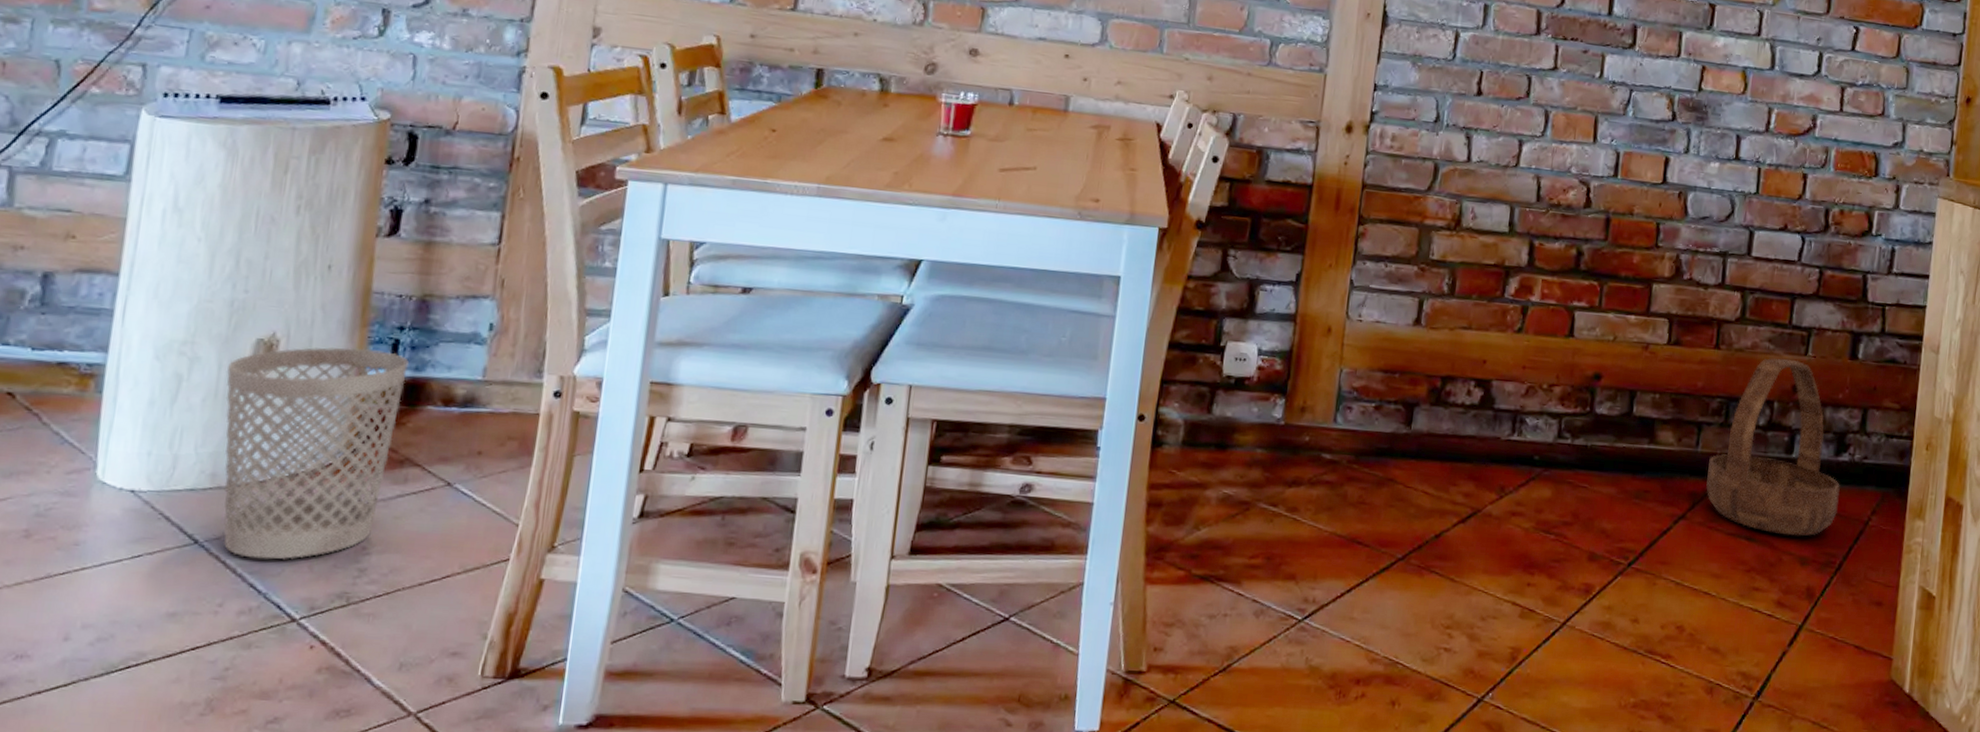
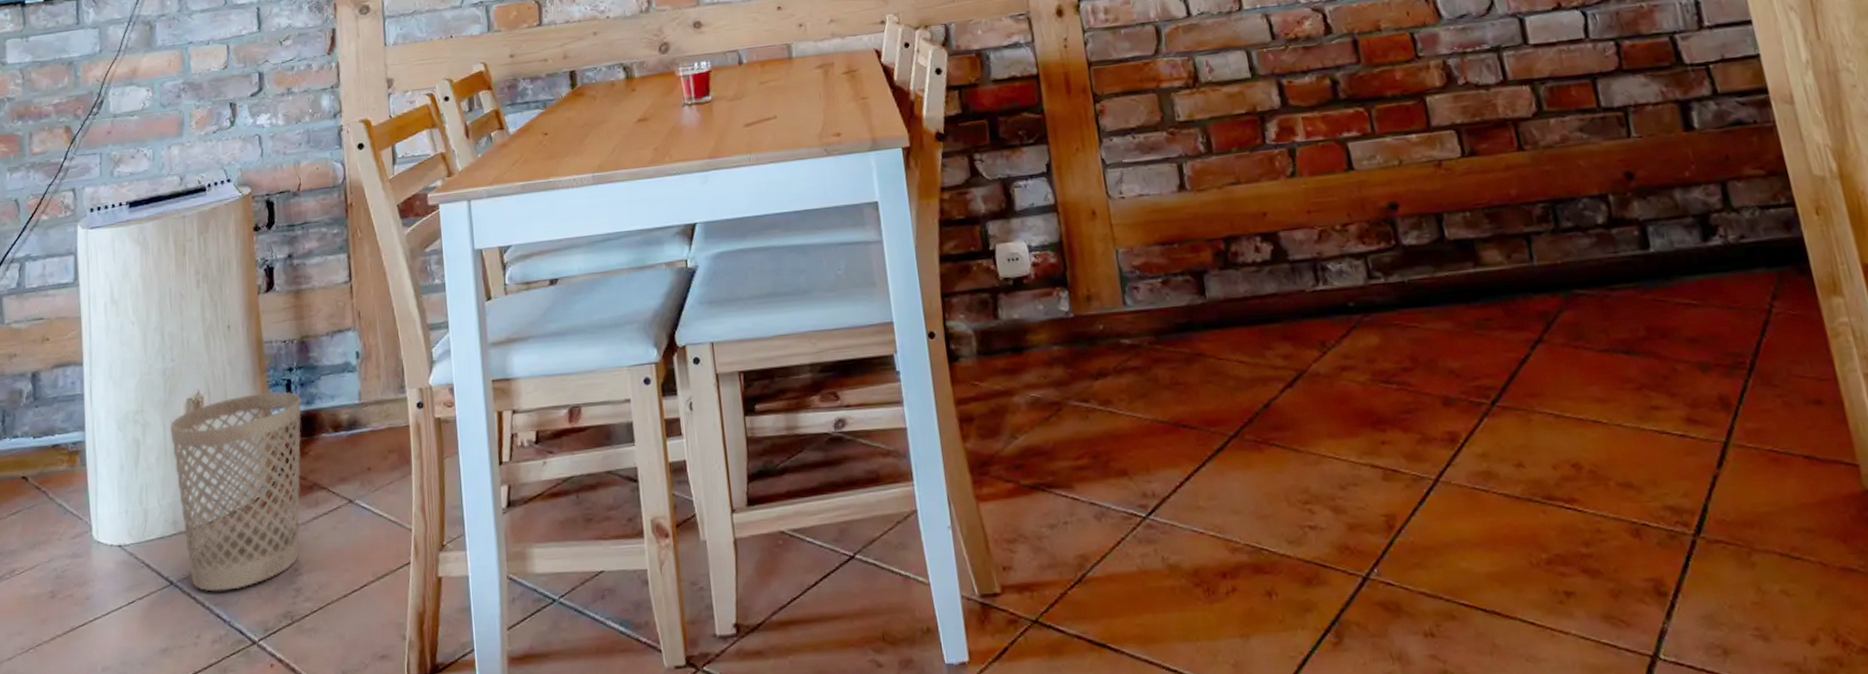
basket: present [1706,358,1840,537] -> none [1550,144,1728,341]

